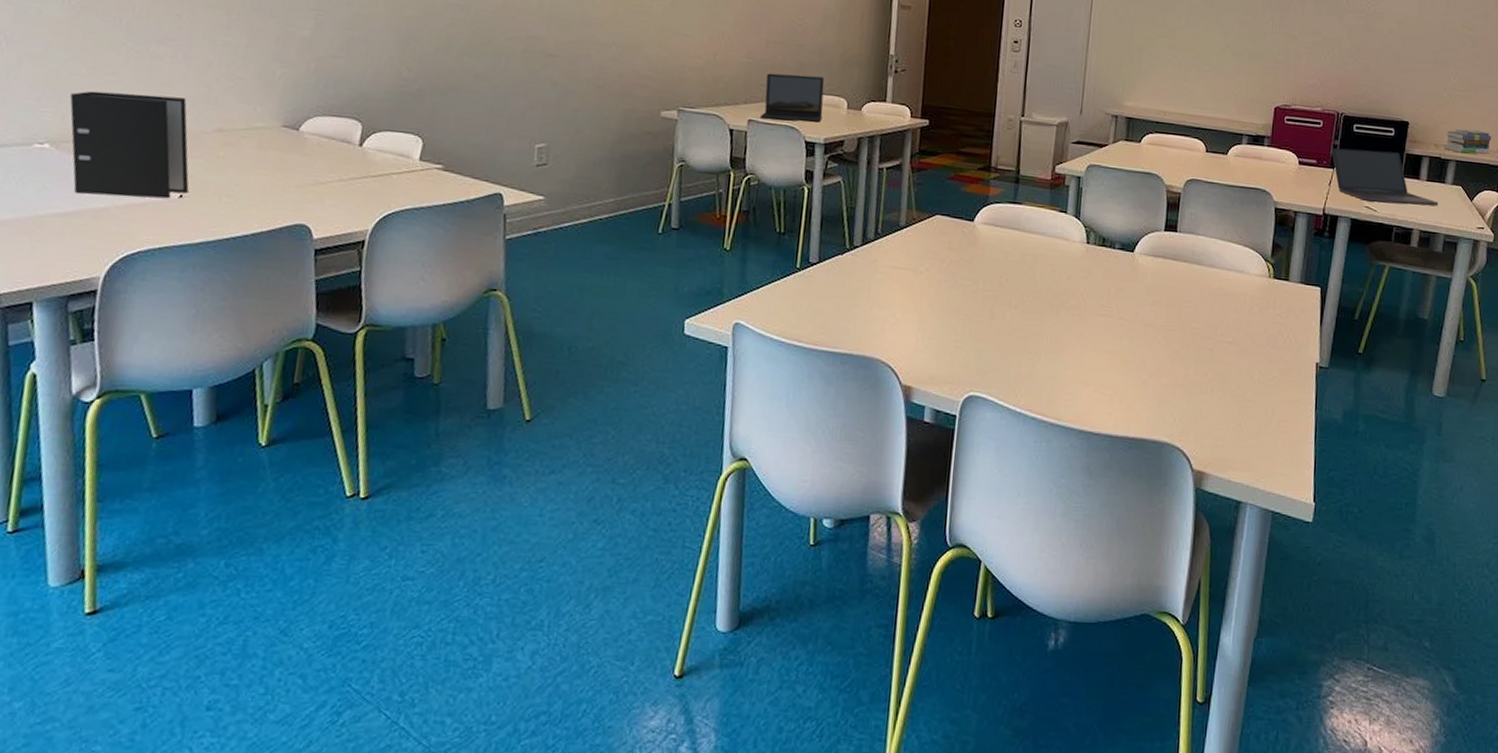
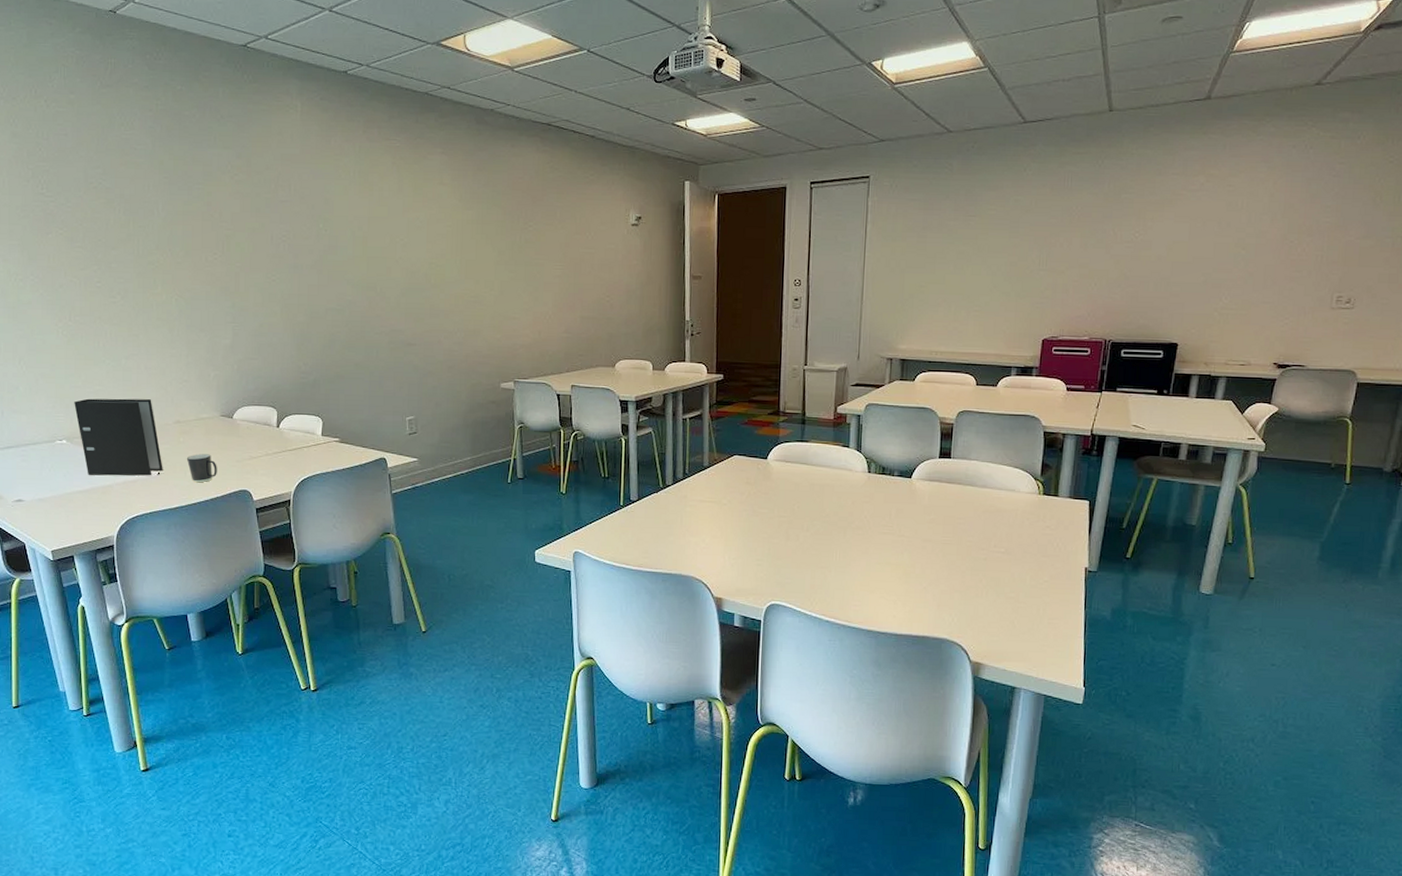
mug: none [224,173,268,212] -> present [186,454,217,483]
laptop: present [761,73,825,122] -> none [581,344,632,384]
laptop: present [1331,148,1439,206] -> none [1099,372,1208,421]
books: present [1444,129,1492,154] -> none [1214,346,1265,369]

